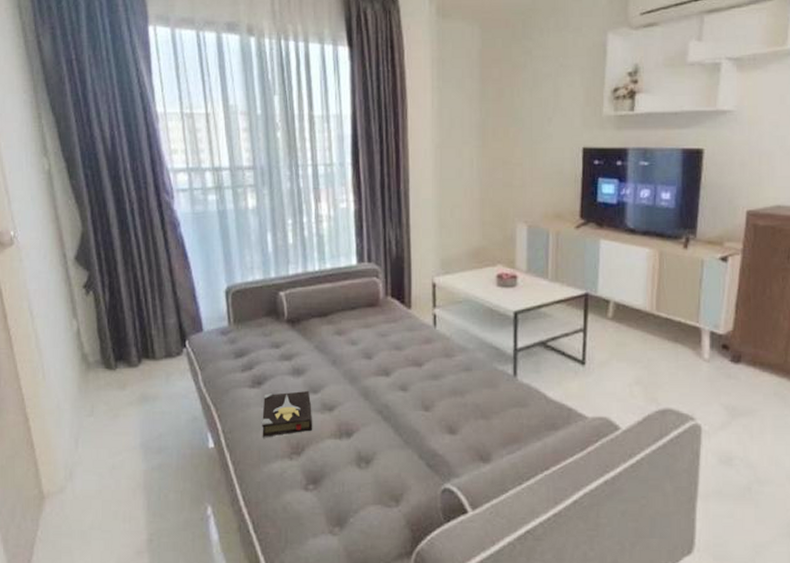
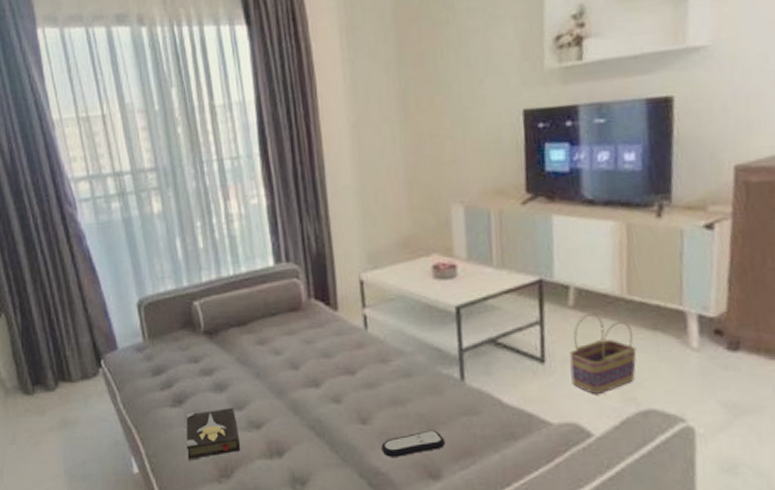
remote control: none [441,418,497,441] -> present [381,429,446,457]
basket: none [606,325,660,393] -> present [569,313,637,394]

